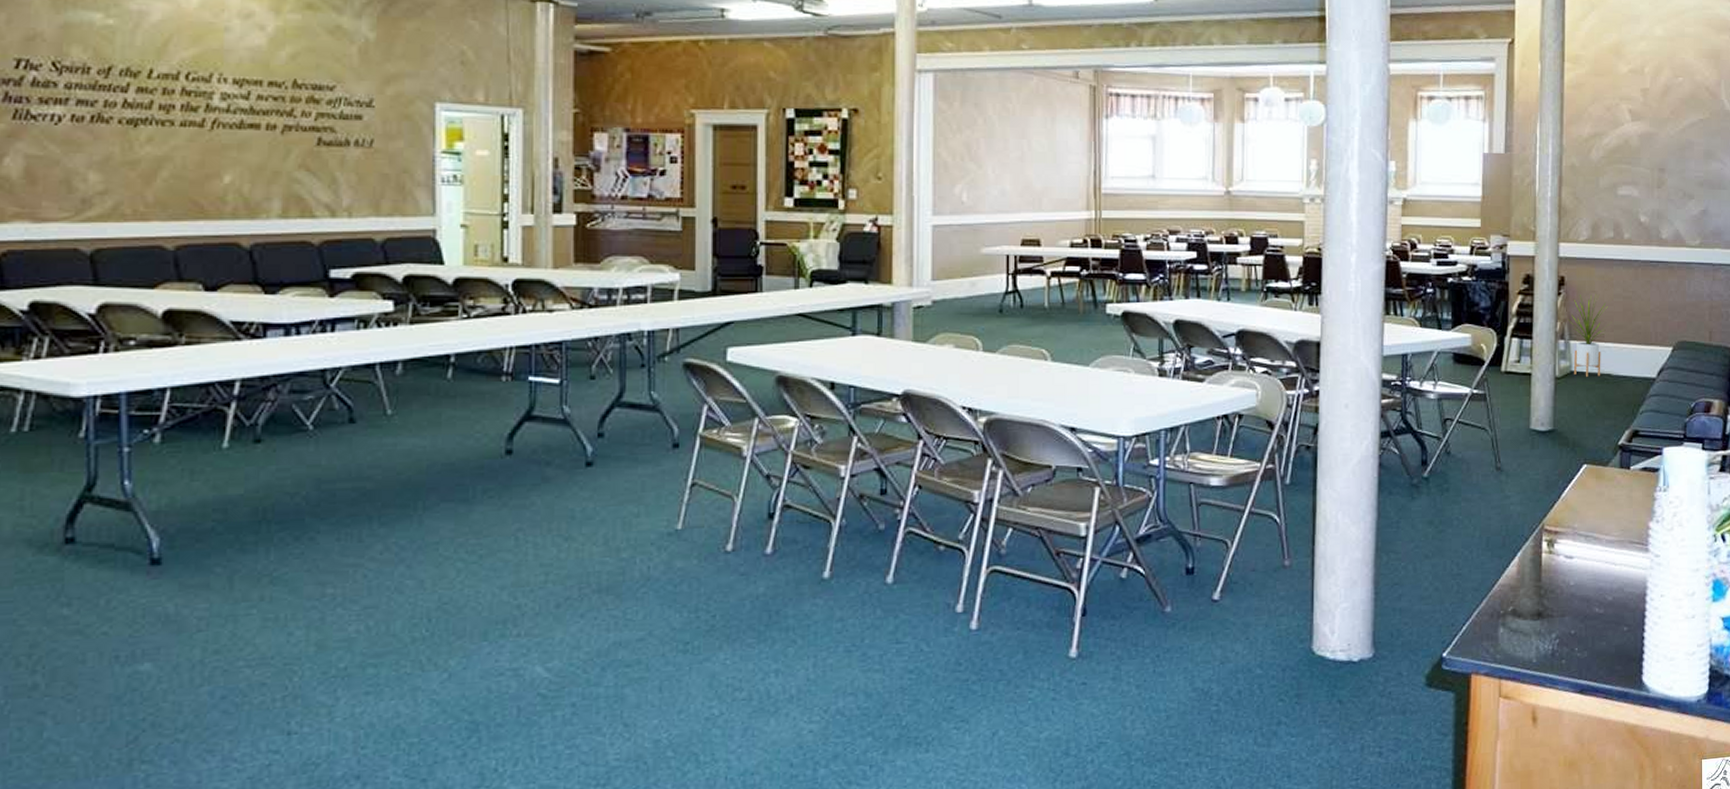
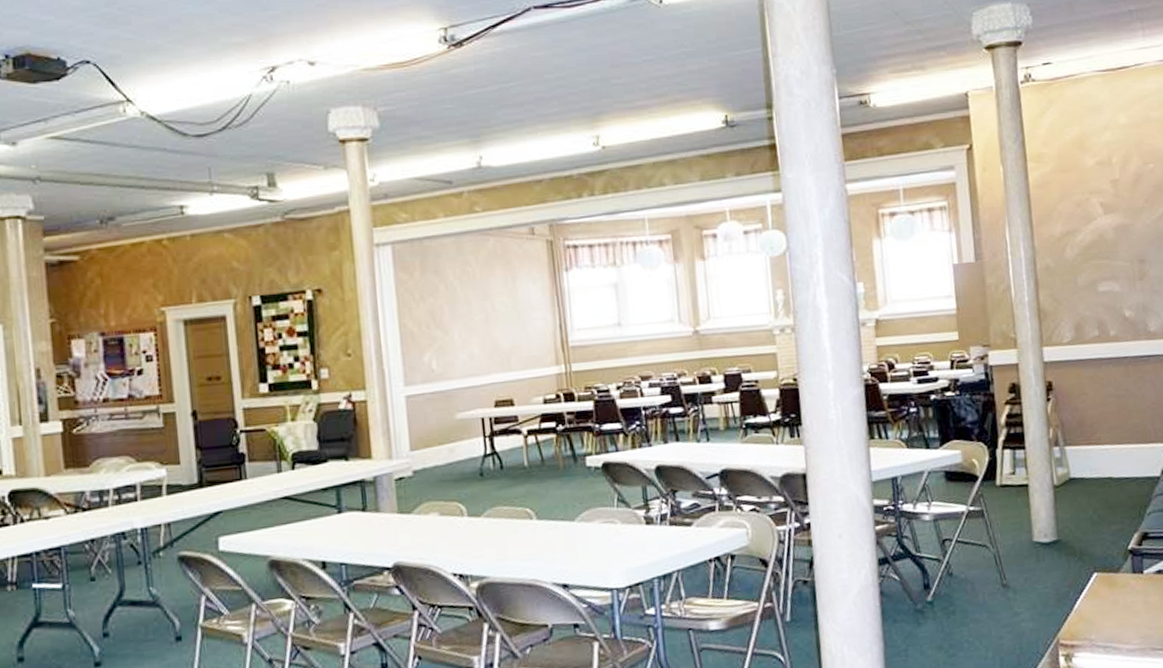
house plant: present [1567,295,1609,377] -> none [1059,397,1104,482]

